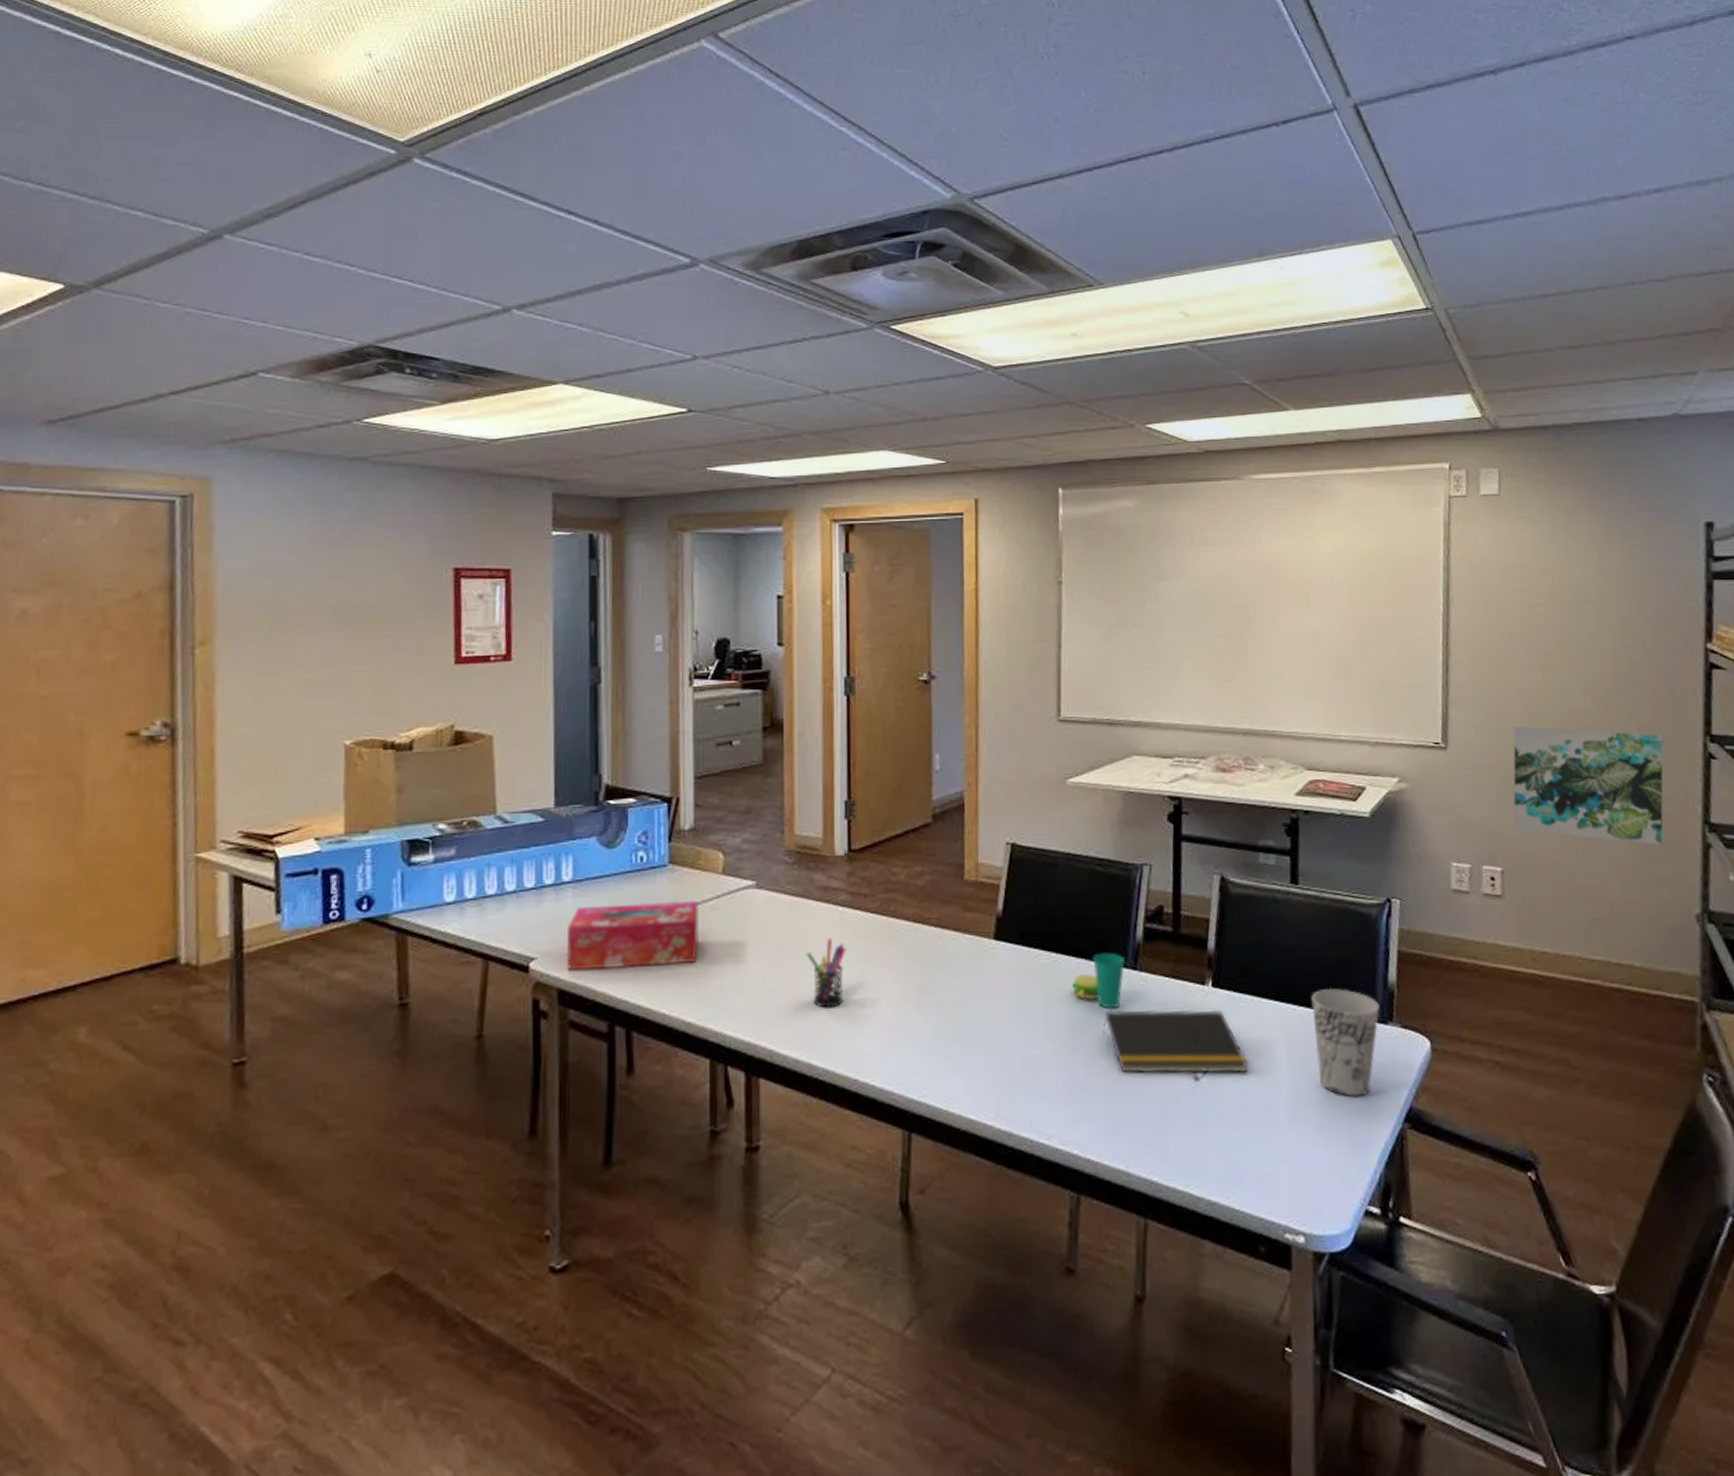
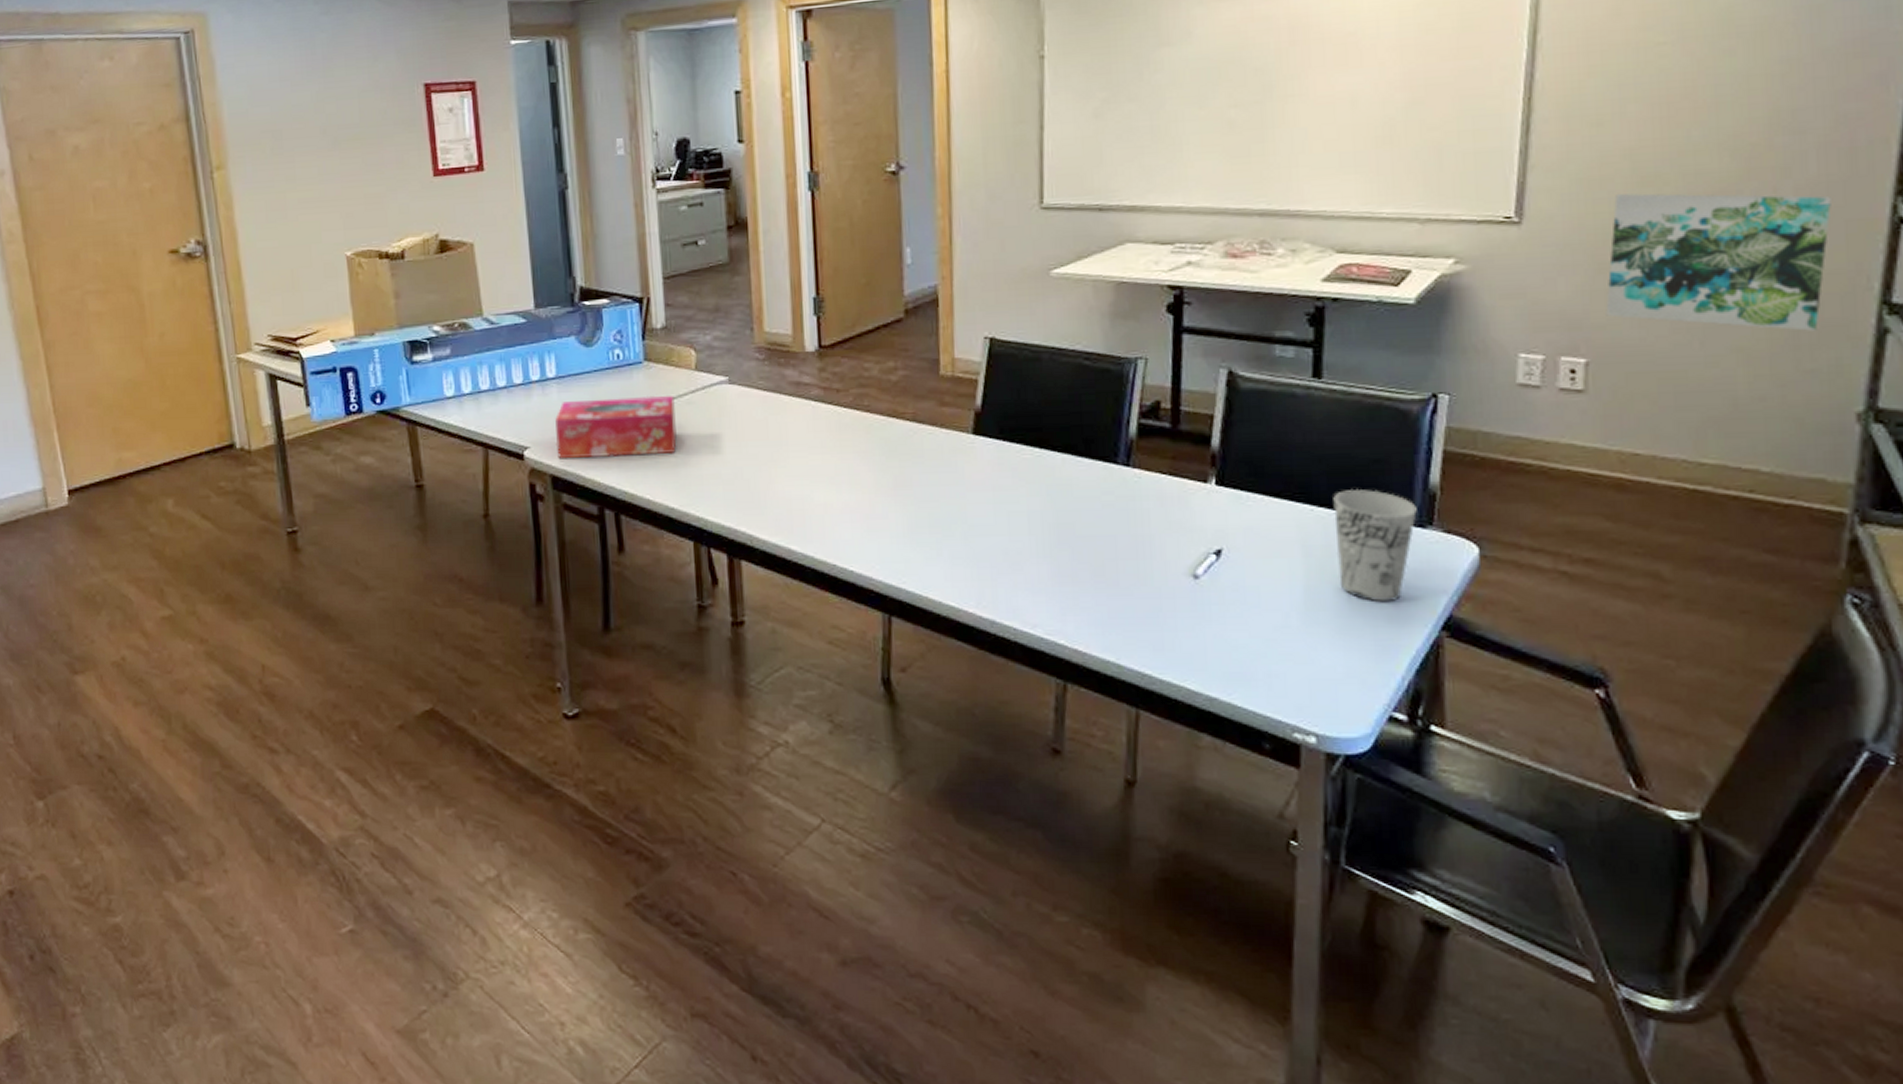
pen holder: present [806,938,846,1008] -> none [781,432,820,498]
cup: present [1072,952,1125,1010] -> none [1057,448,1116,505]
notepad: present [1102,1009,1249,1074] -> none [1091,505,1257,574]

